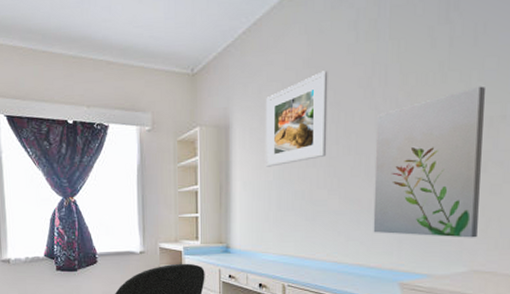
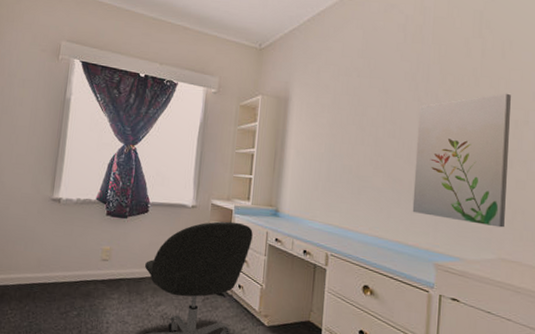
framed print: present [266,71,328,167] -> none [319,62,379,140]

